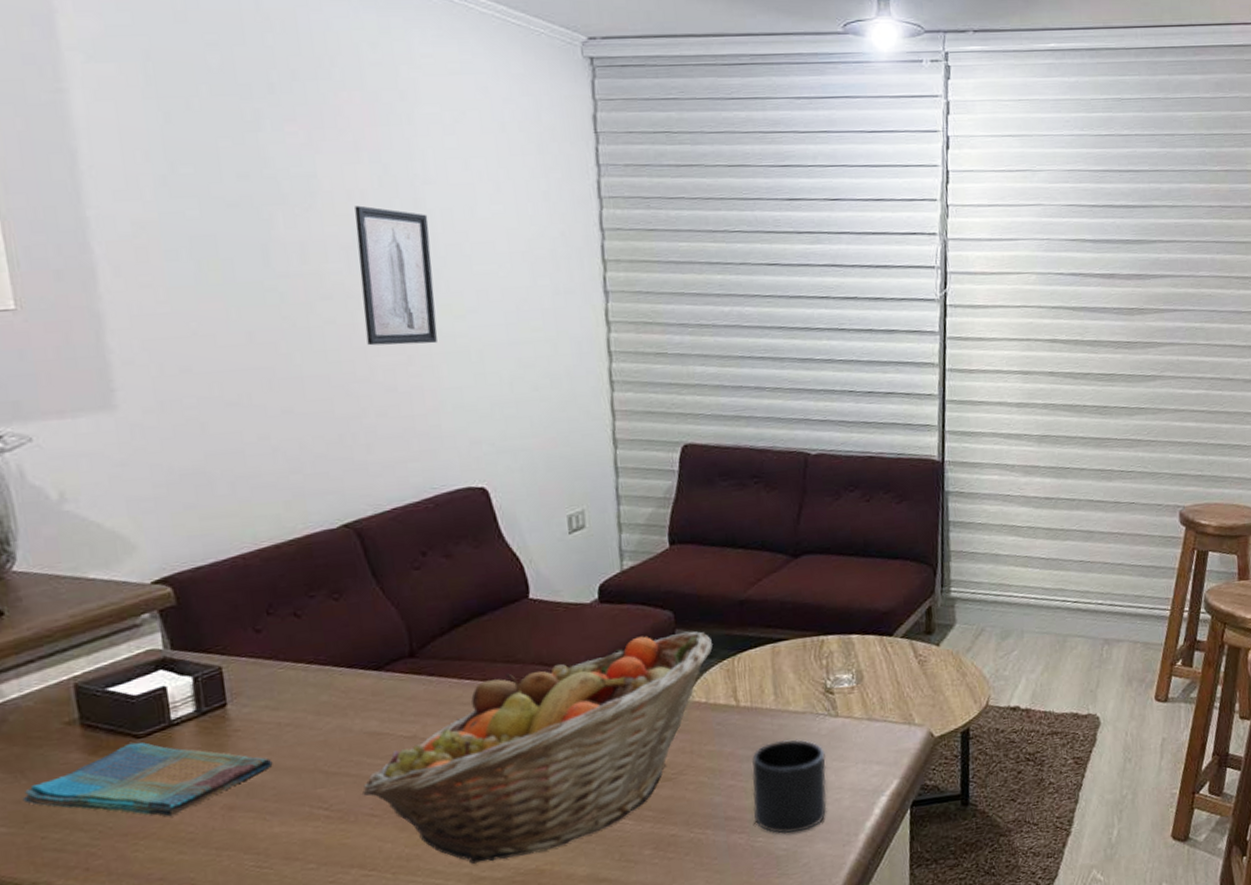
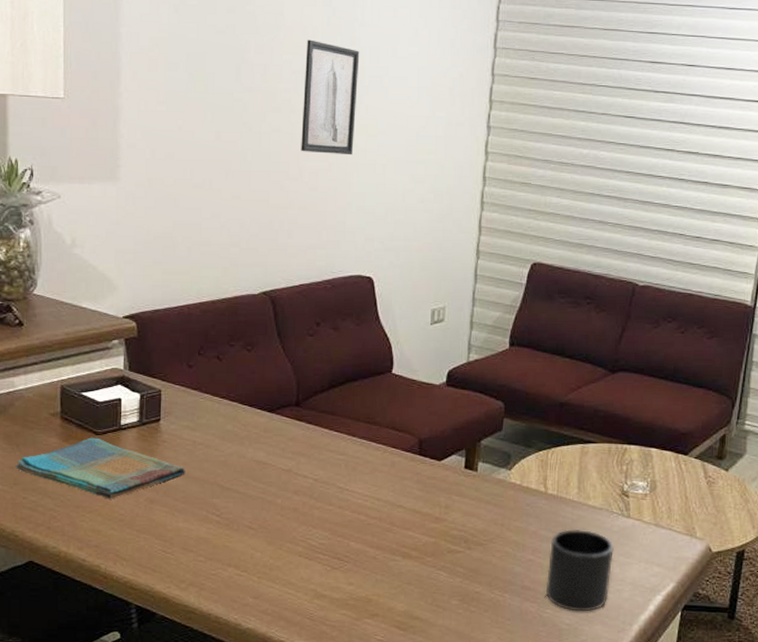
fruit basket: present [361,631,713,864] -> none [245,419,532,584]

